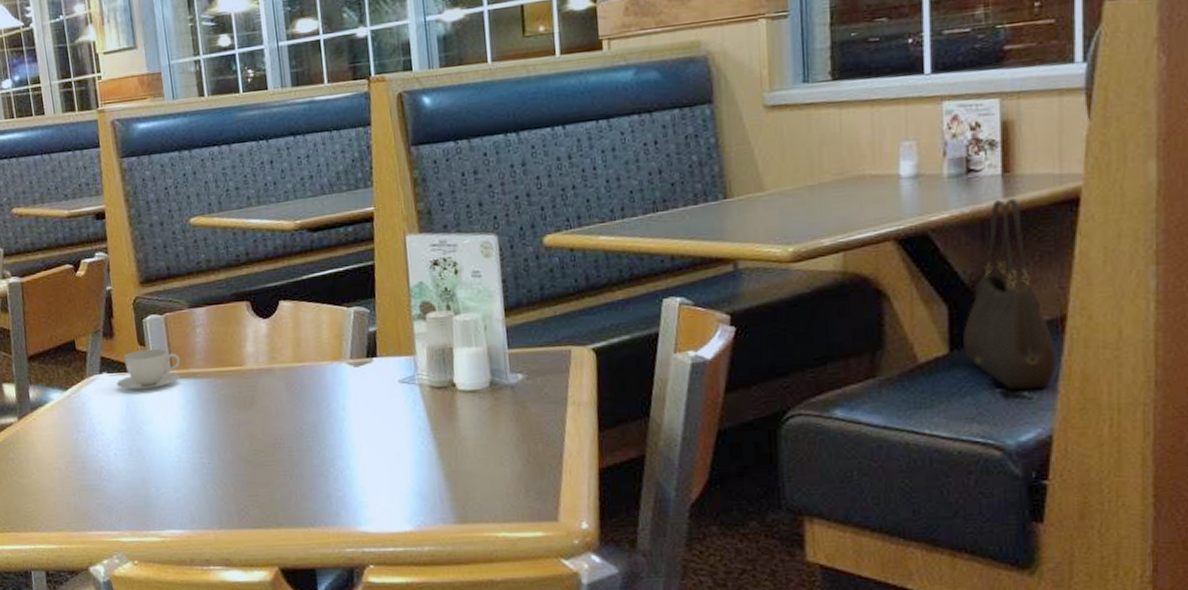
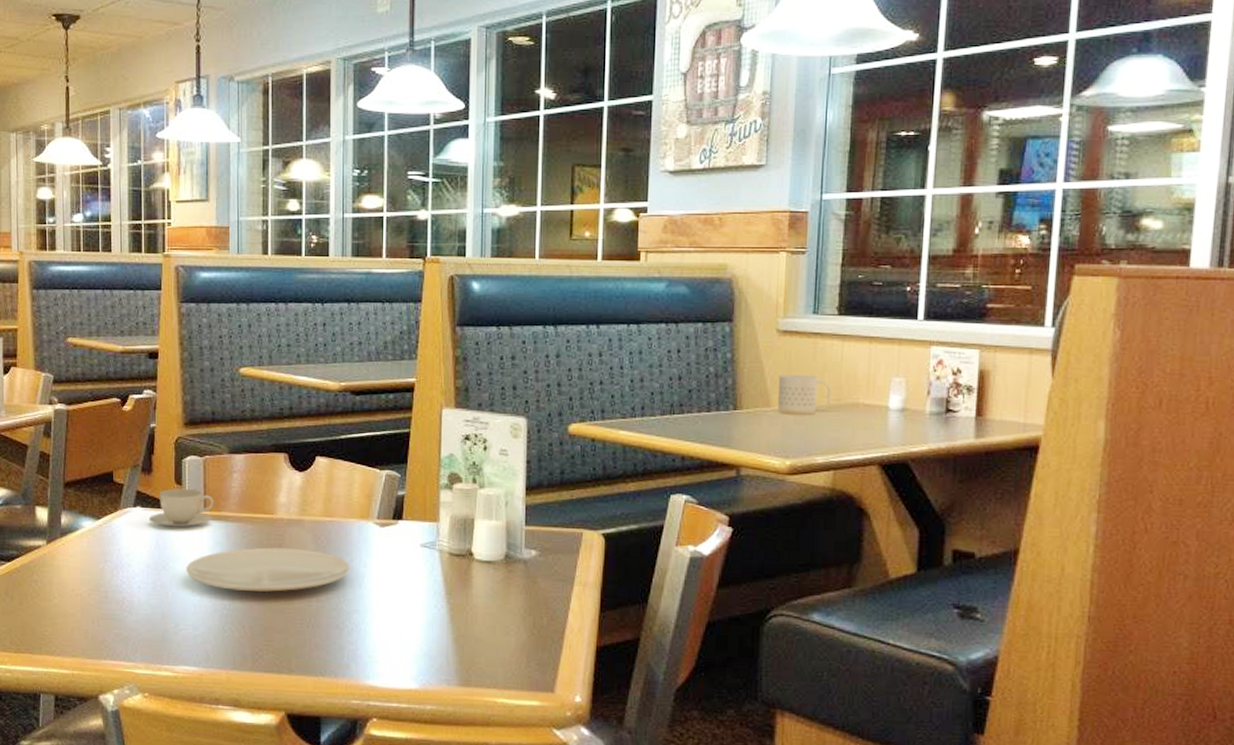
plate: none [160,398,328,448] -> present [186,547,350,593]
mug: none [771,150,833,198] -> present [777,375,831,416]
handbag: present [963,197,1057,390] -> none [929,439,1009,613]

